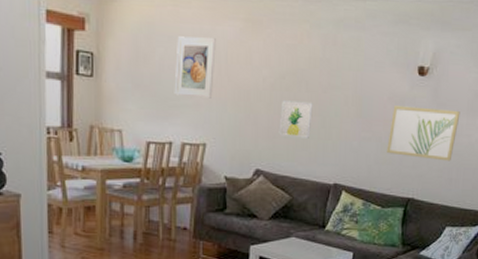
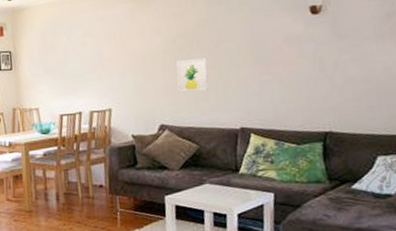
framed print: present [174,36,216,99] -> none [77,20,113,73]
wall art: present [387,106,460,162] -> none [290,39,368,92]

